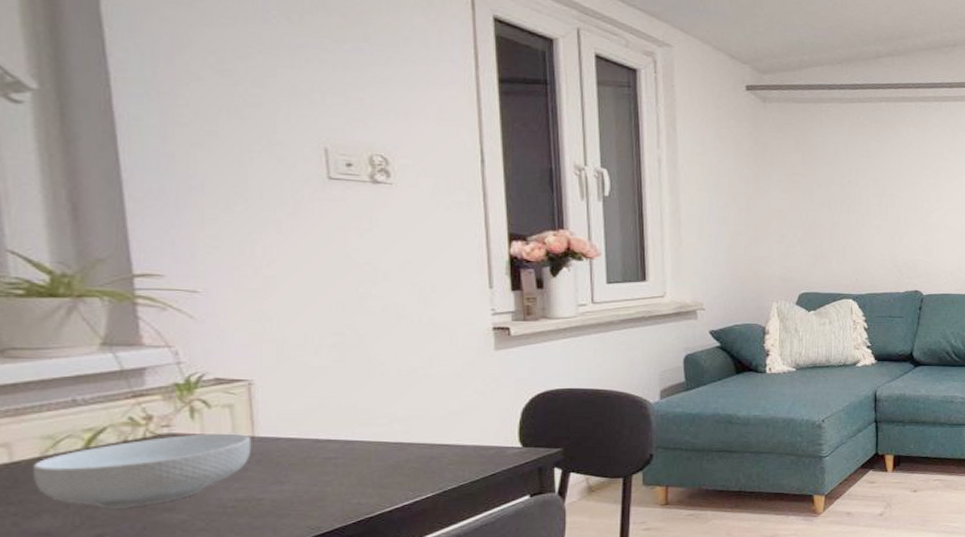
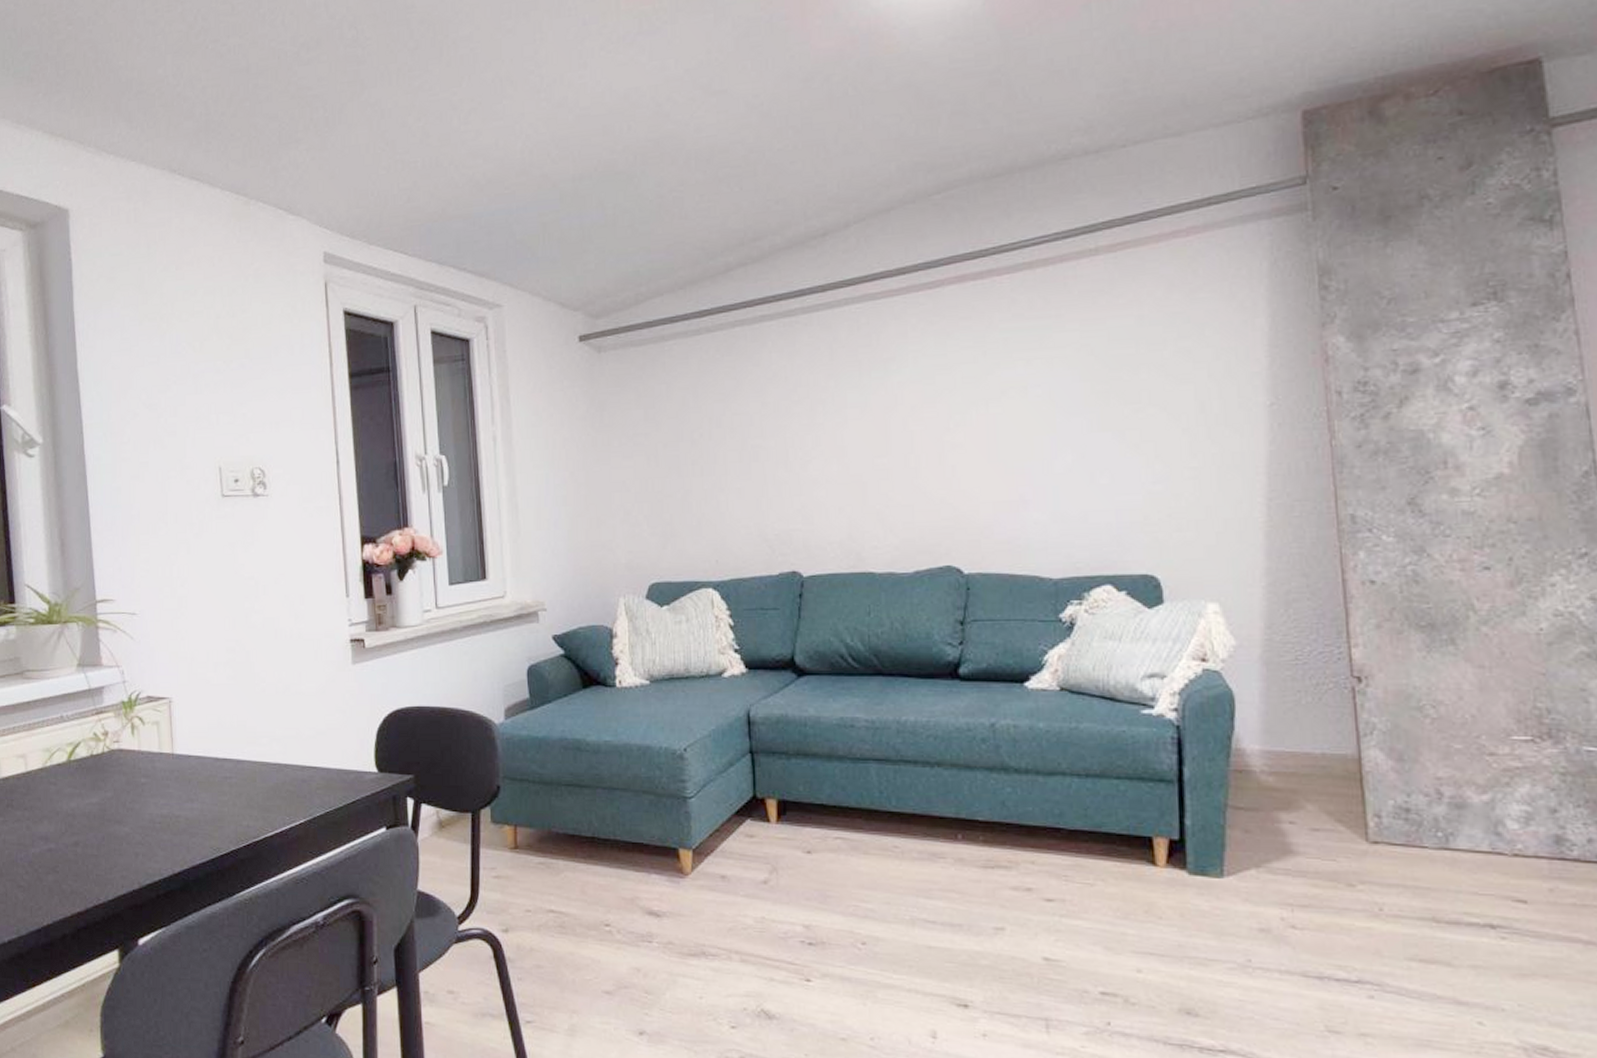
cereal bowl: present [32,433,252,509] -> none [38,750,172,818]

